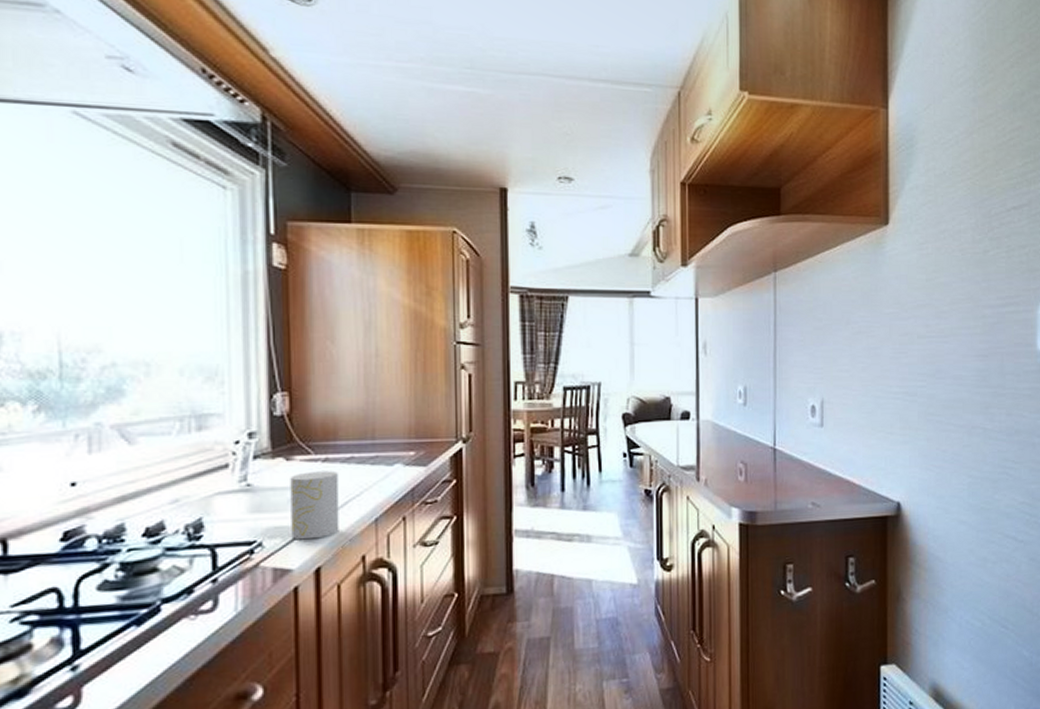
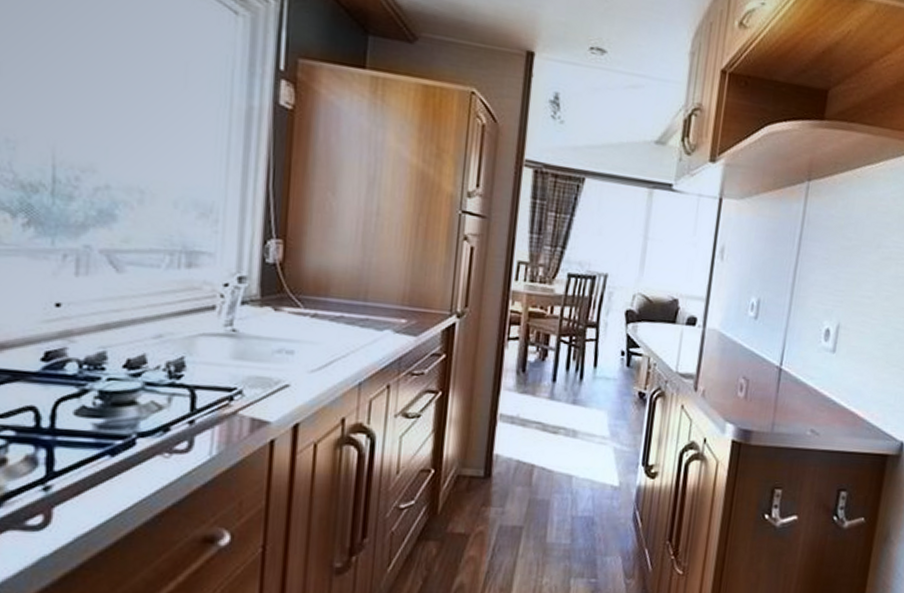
cup: present [290,470,339,540] -> none [272,325,326,395]

